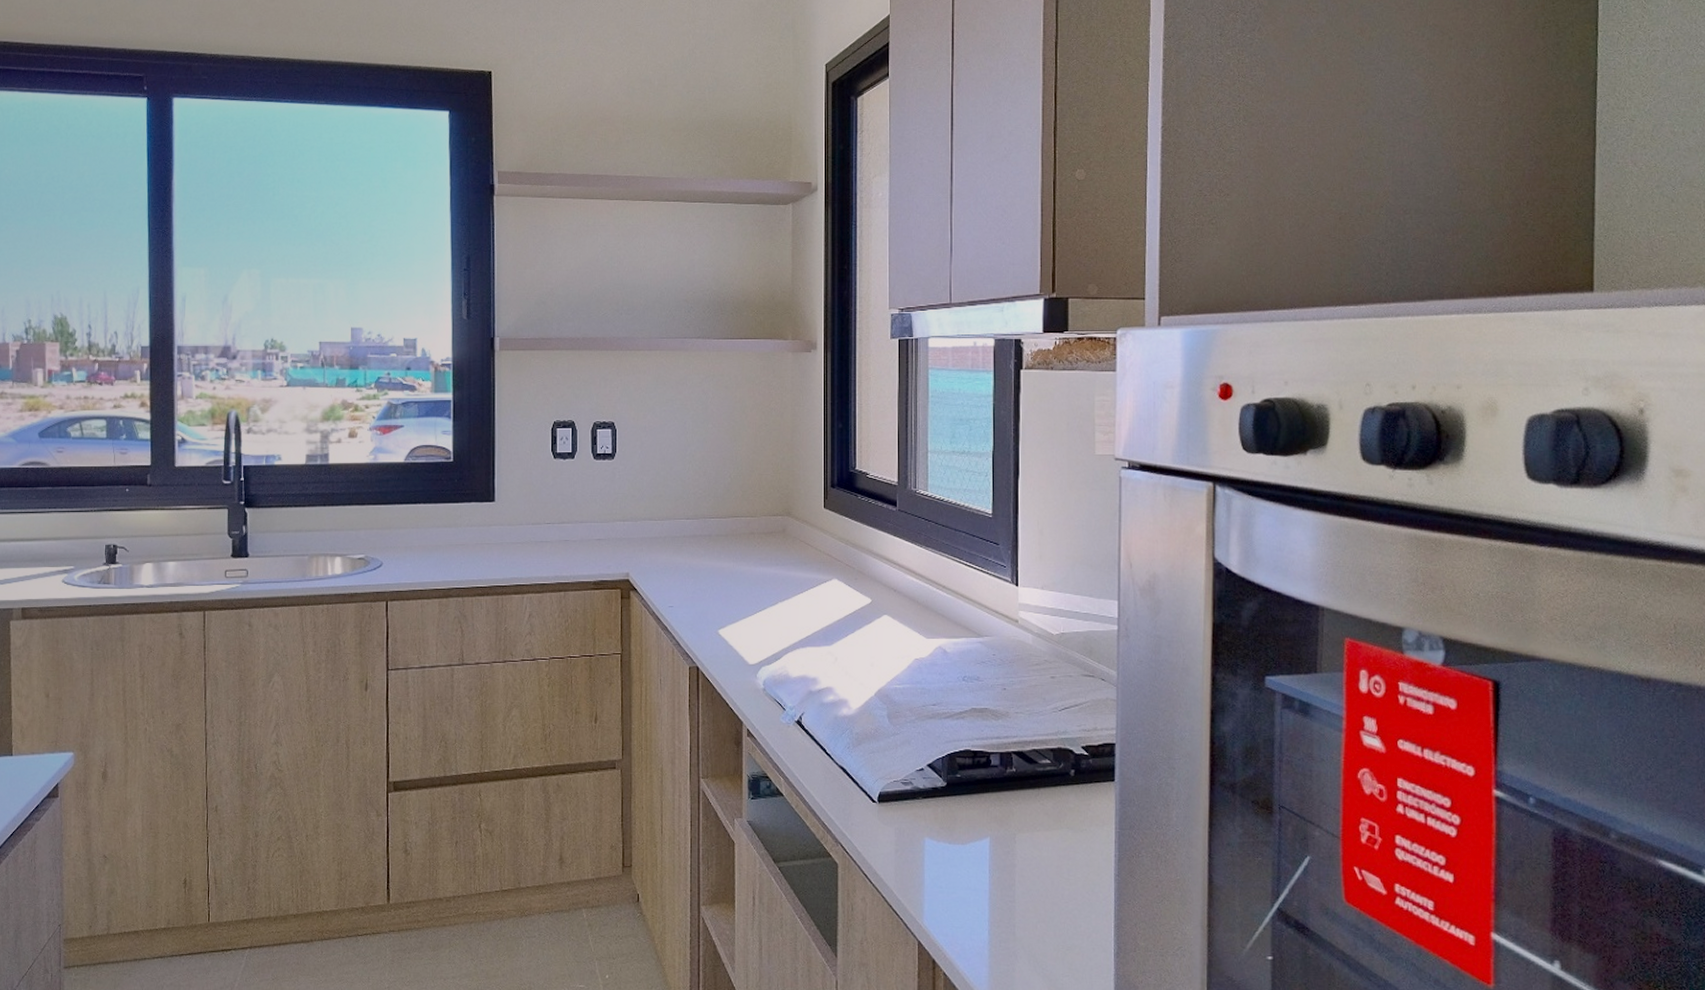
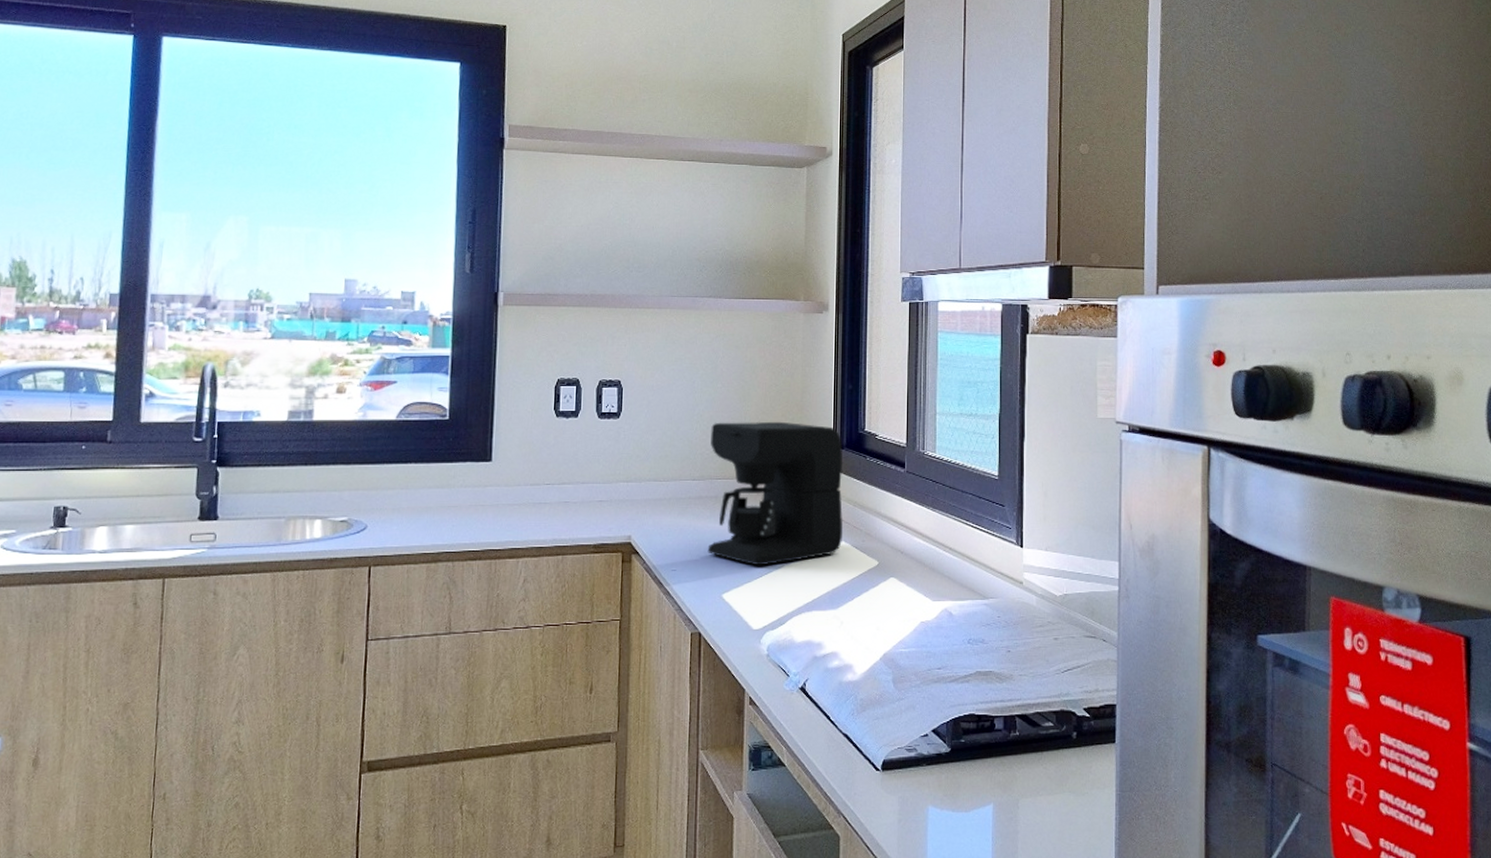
coffee maker: none [703,461,836,603] -> present [707,421,844,566]

